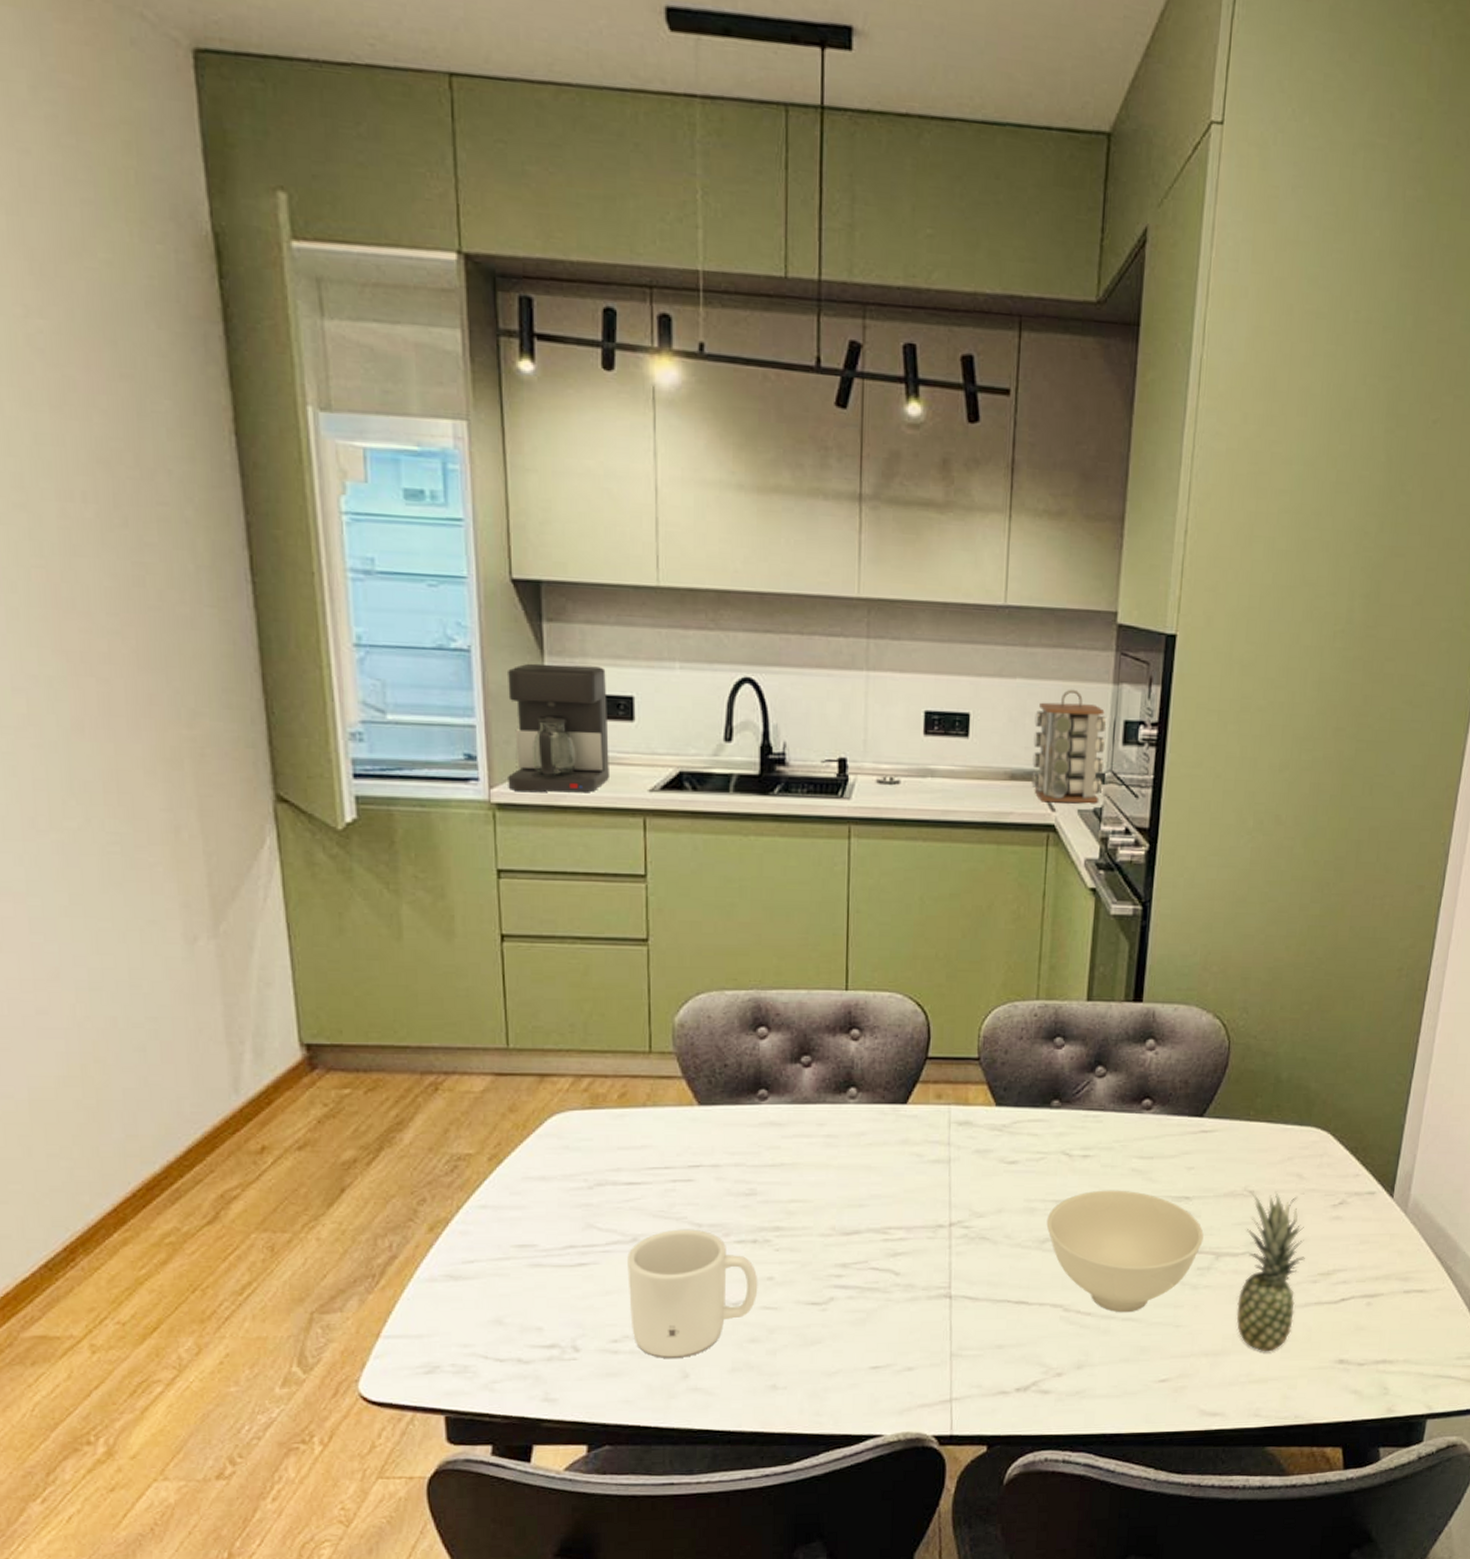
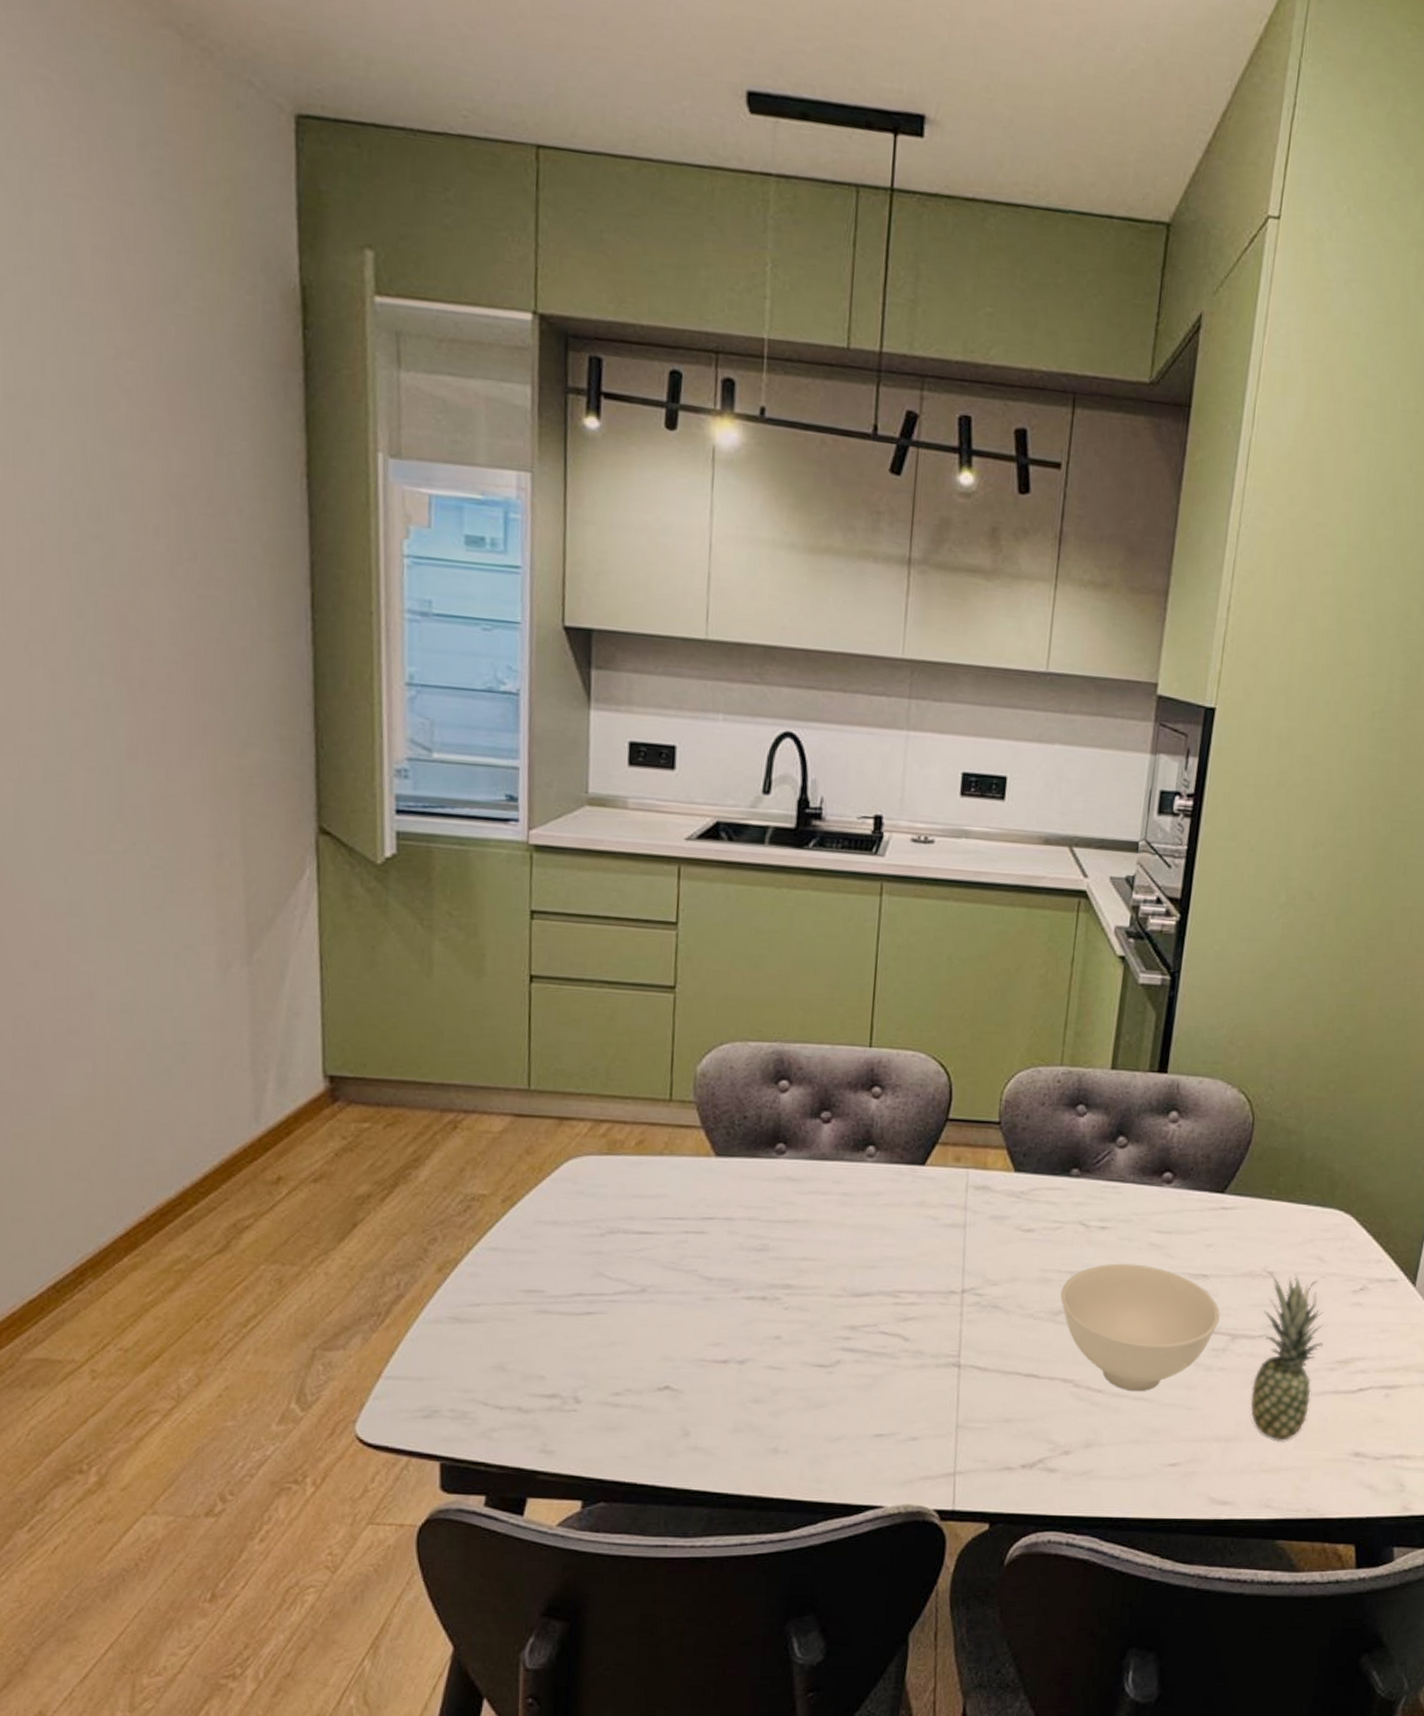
coffee maker: present [508,663,609,793] -> none [547,709,650,839]
mug: present [627,1229,758,1358] -> none [633,1282,765,1415]
spice rack: present [1031,689,1107,805] -> none [1064,757,1143,872]

